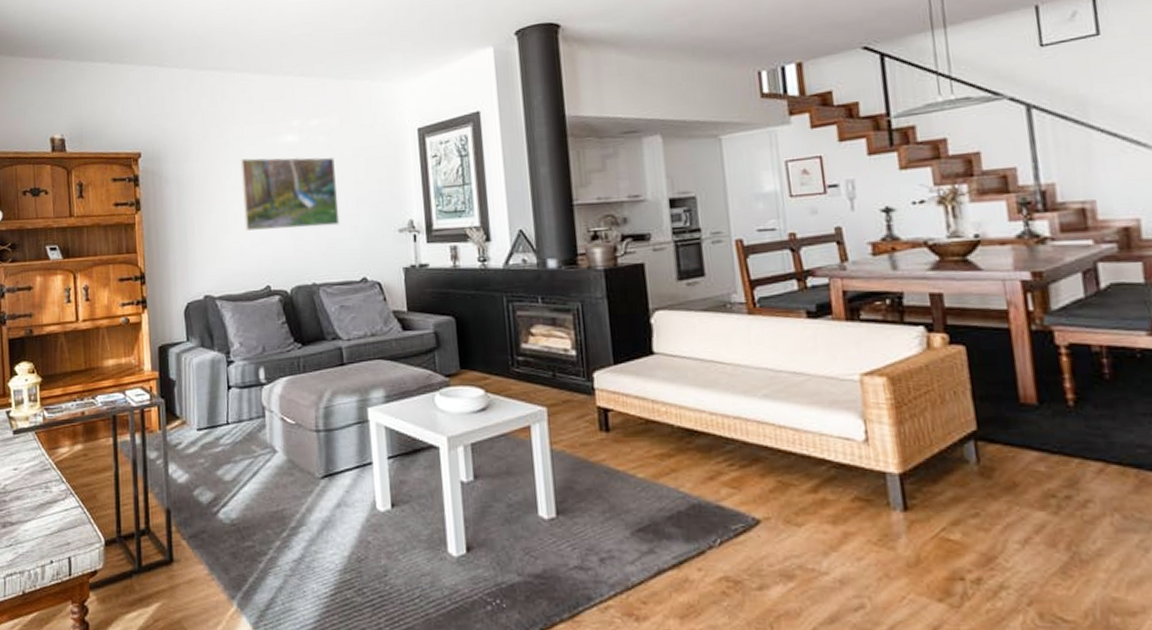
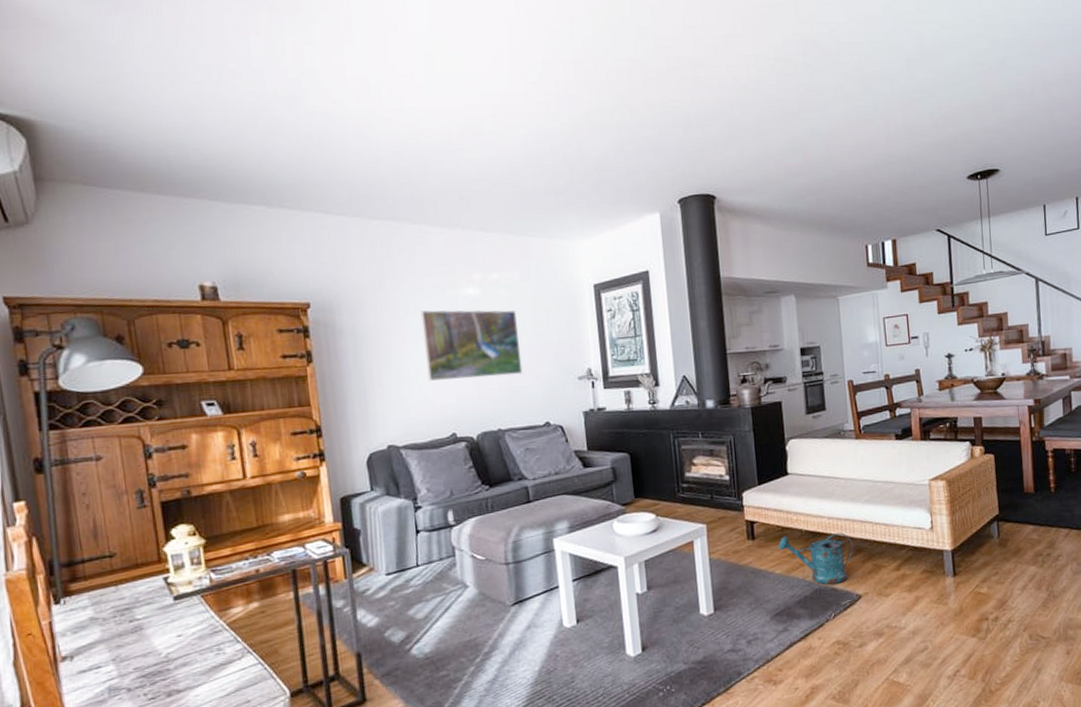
watering can: none [641,431,747,500] -> present [778,532,853,585]

